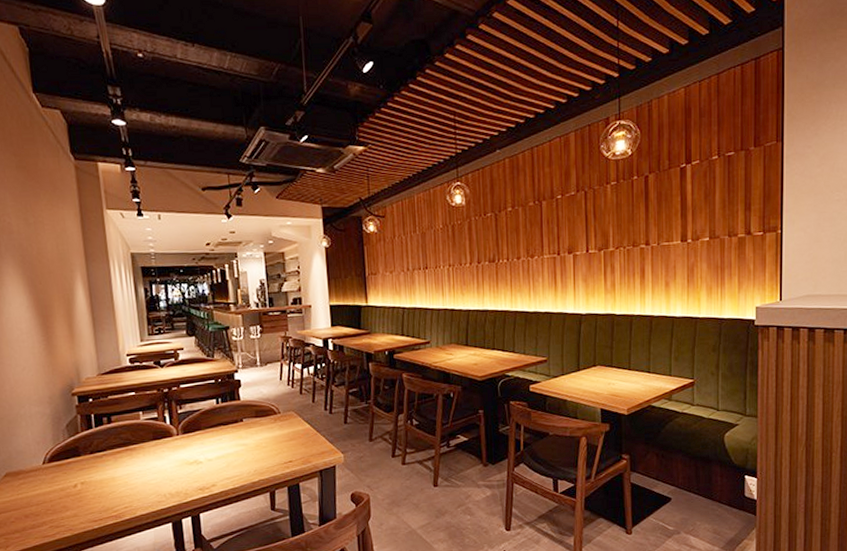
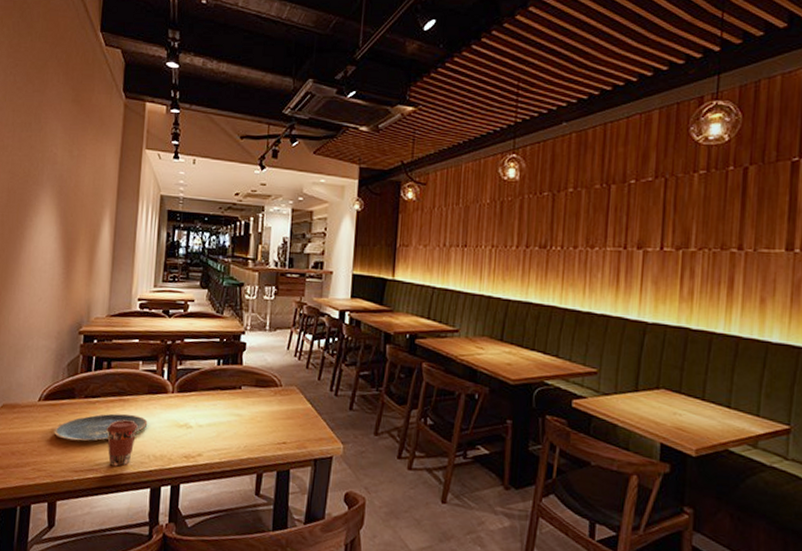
plate: none [65,460,159,495] -> present [54,413,148,442]
coffee cup: none [117,466,150,510] -> present [105,419,139,467]

